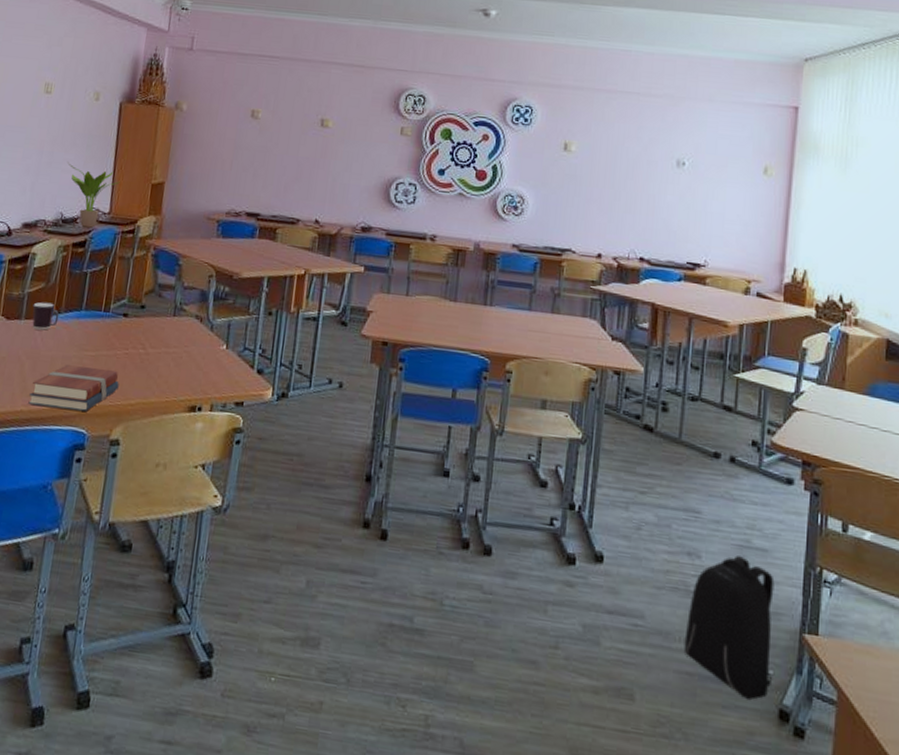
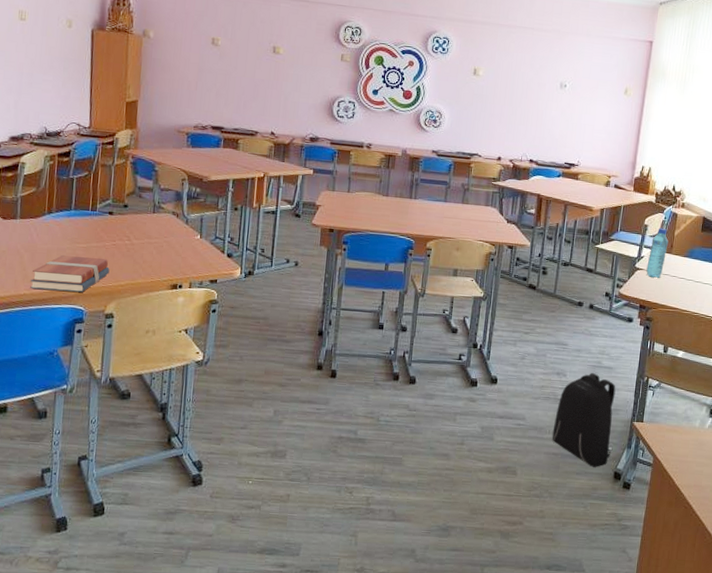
mug: present [32,302,59,330] -> none [26,204,51,228]
potted plant: present [68,162,120,229] -> none [47,83,97,141]
water bottle: none [809,352,839,423] -> present [646,227,669,278]

